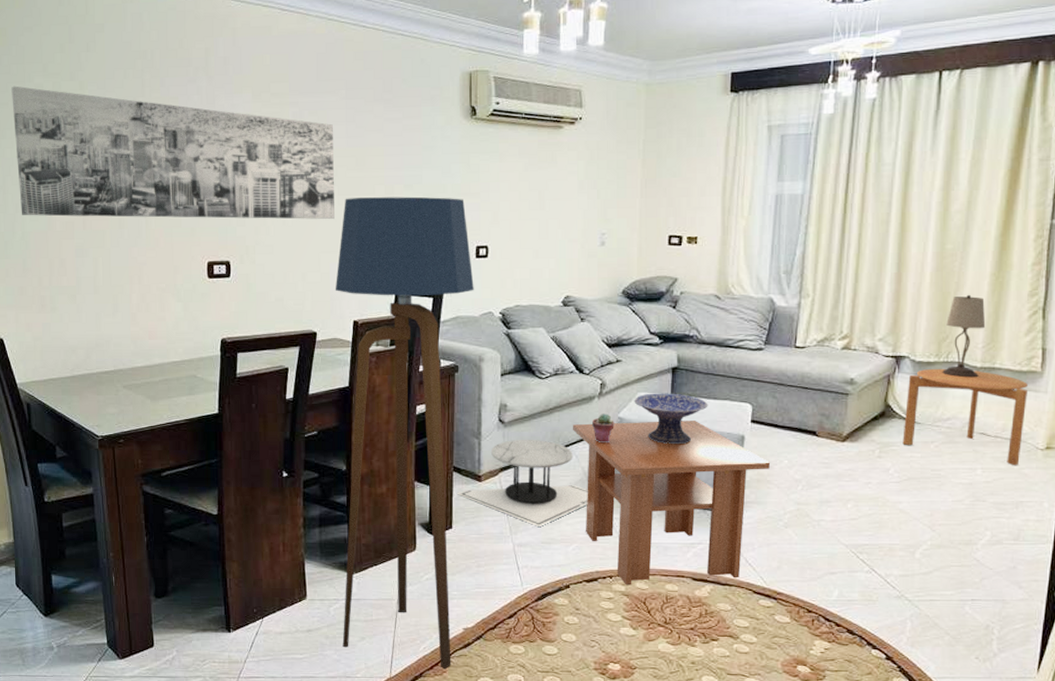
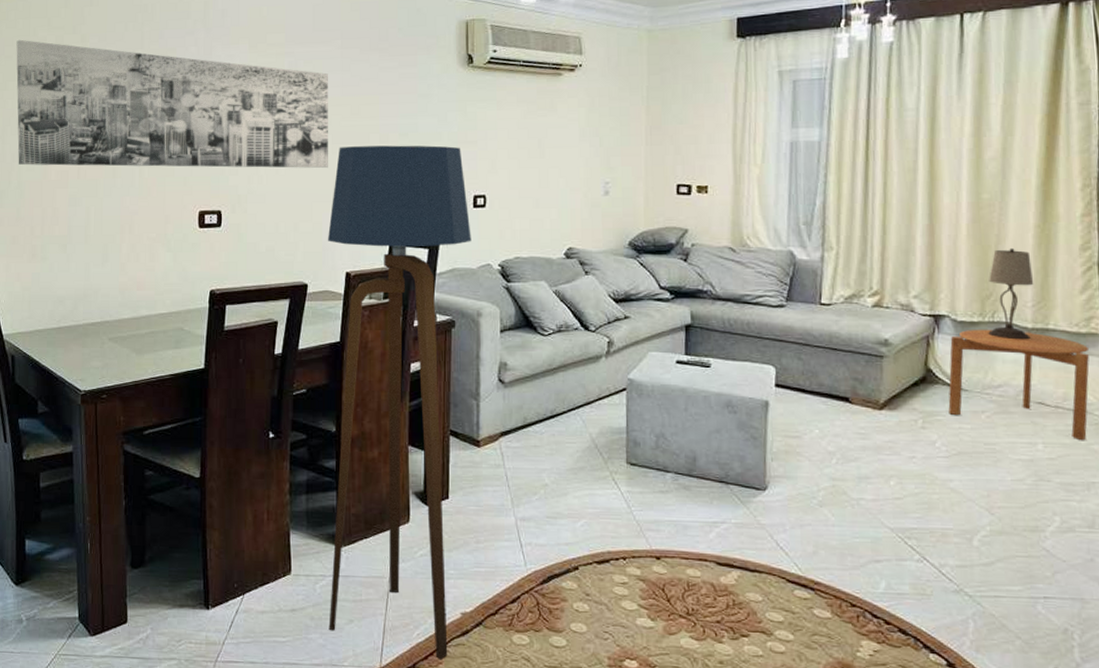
side table: present [456,439,588,526] -> none [453,401,597,499]
coffee table: present [572,421,770,585] -> none [578,383,799,569]
potted succulent: present [592,414,614,444] -> none [600,374,624,408]
decorative bowl: present [634,393,708,445] -> none [645,352,727,410]

